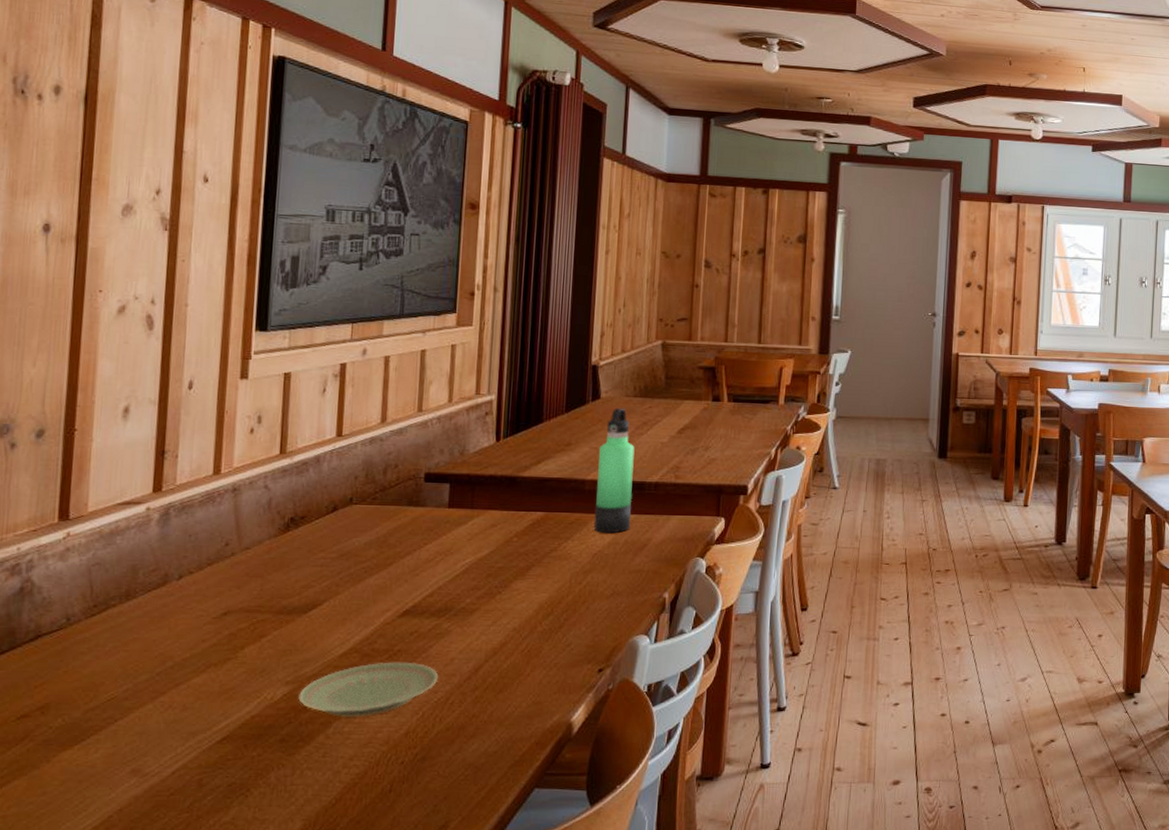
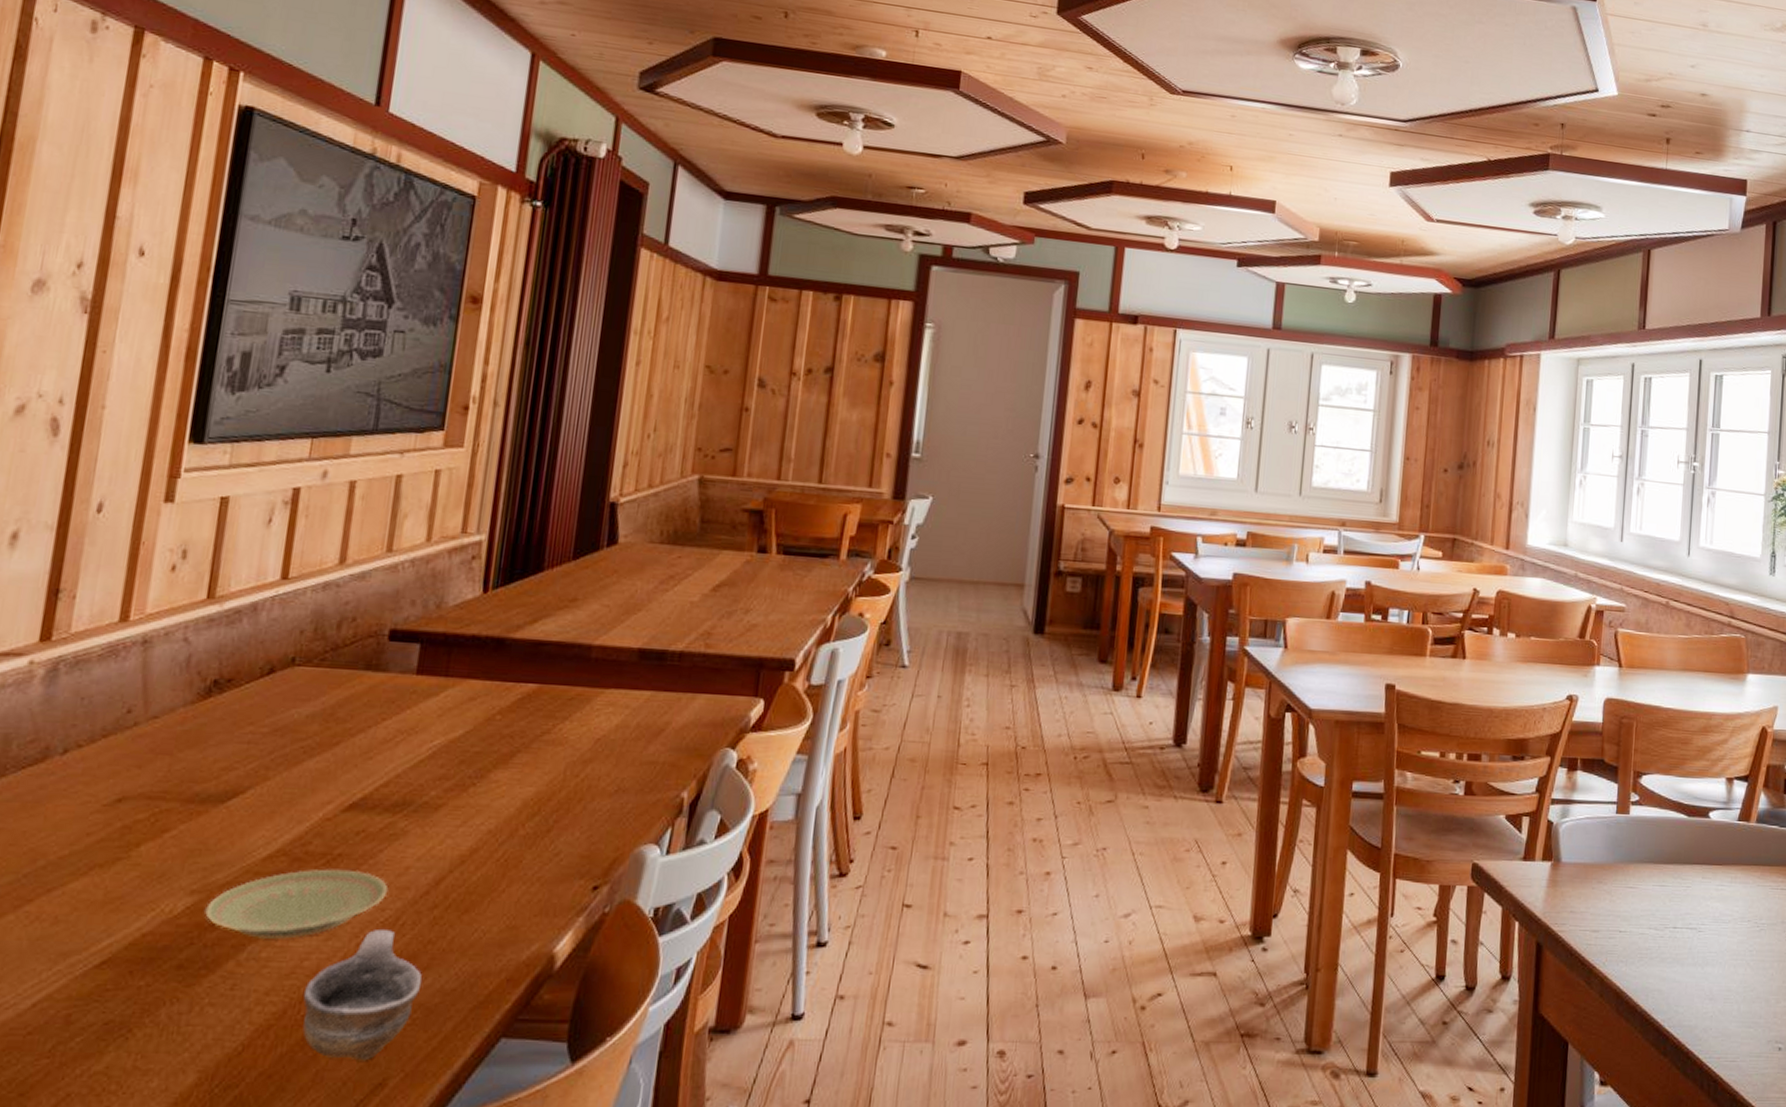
cup: none [379,708,470,809] -> present [302,930,423,1061]
thermos bottle: present [593,408,635,534] -> none [598,556,657,714]

